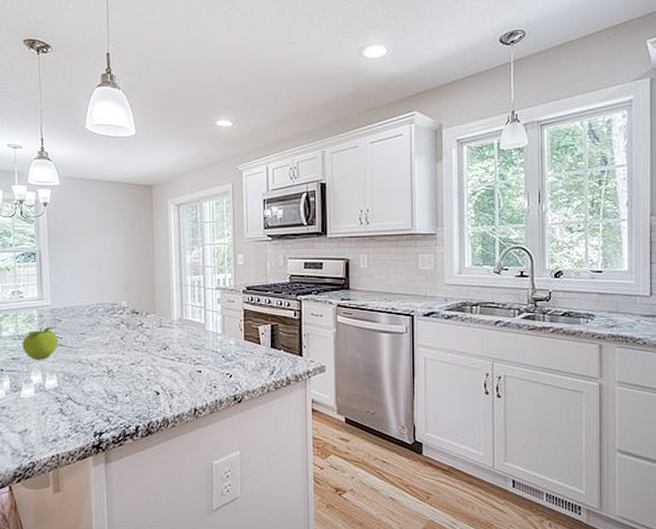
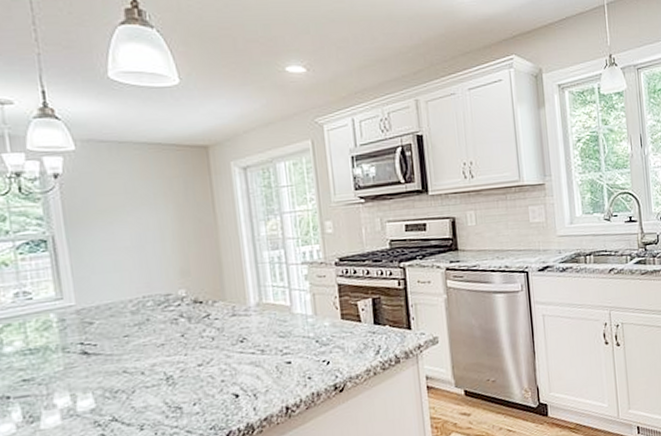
fruit: present [22,326,59,360] -> none [36,332,93,378]

